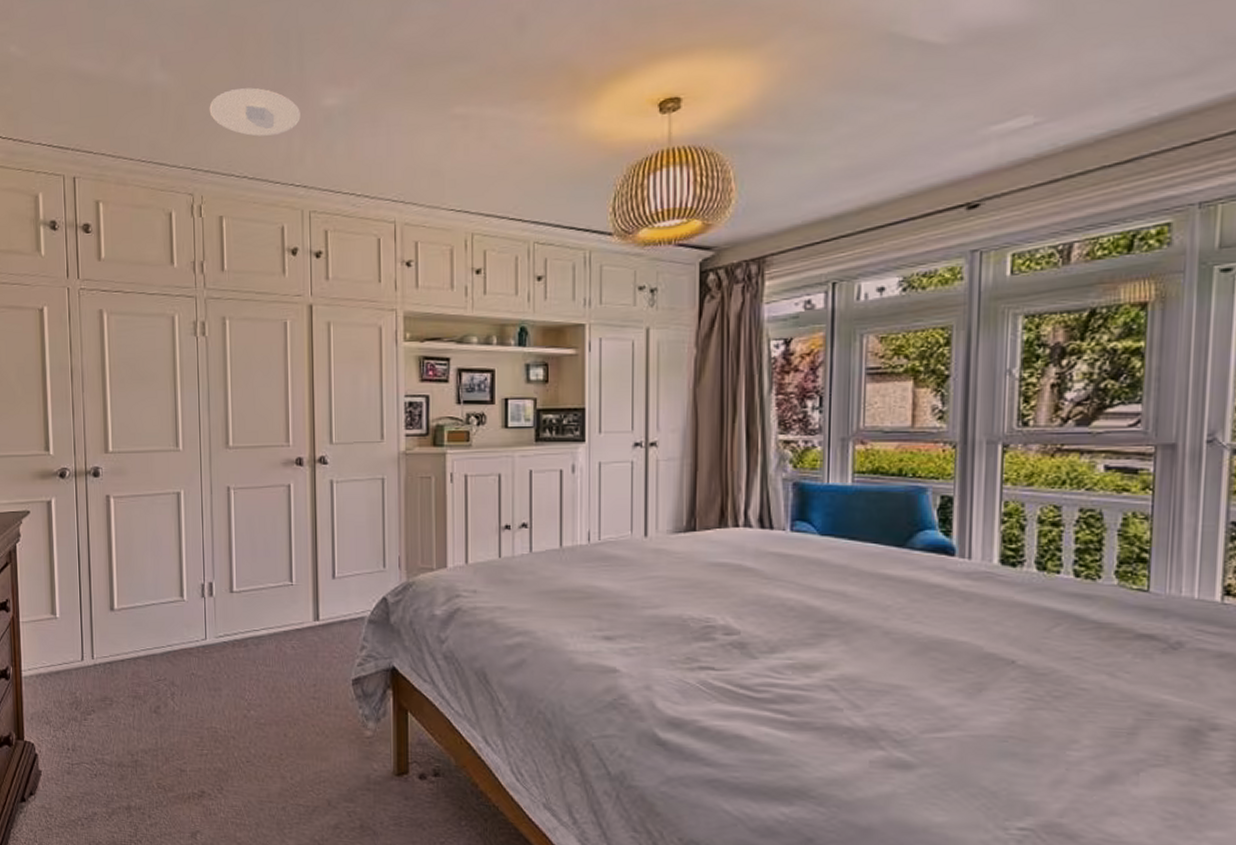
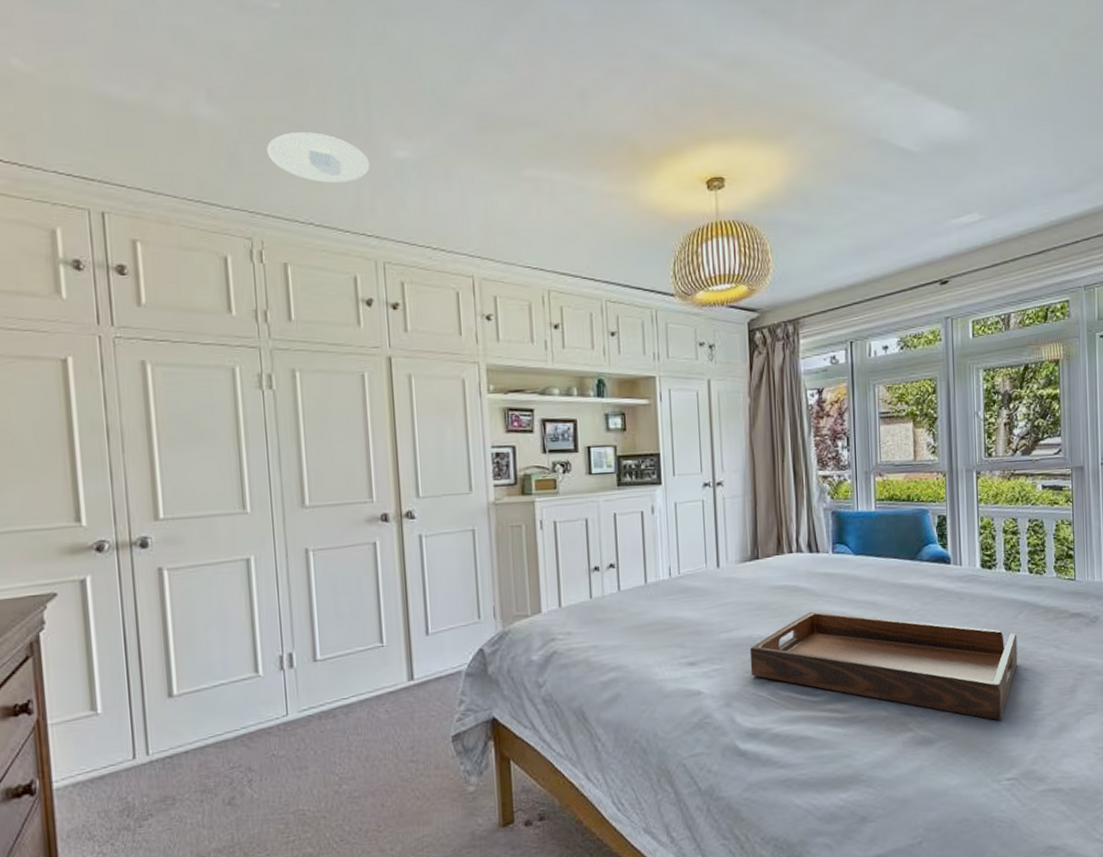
serving tray: none [677,595,1049,755] -> present [749,611,1018,721]

